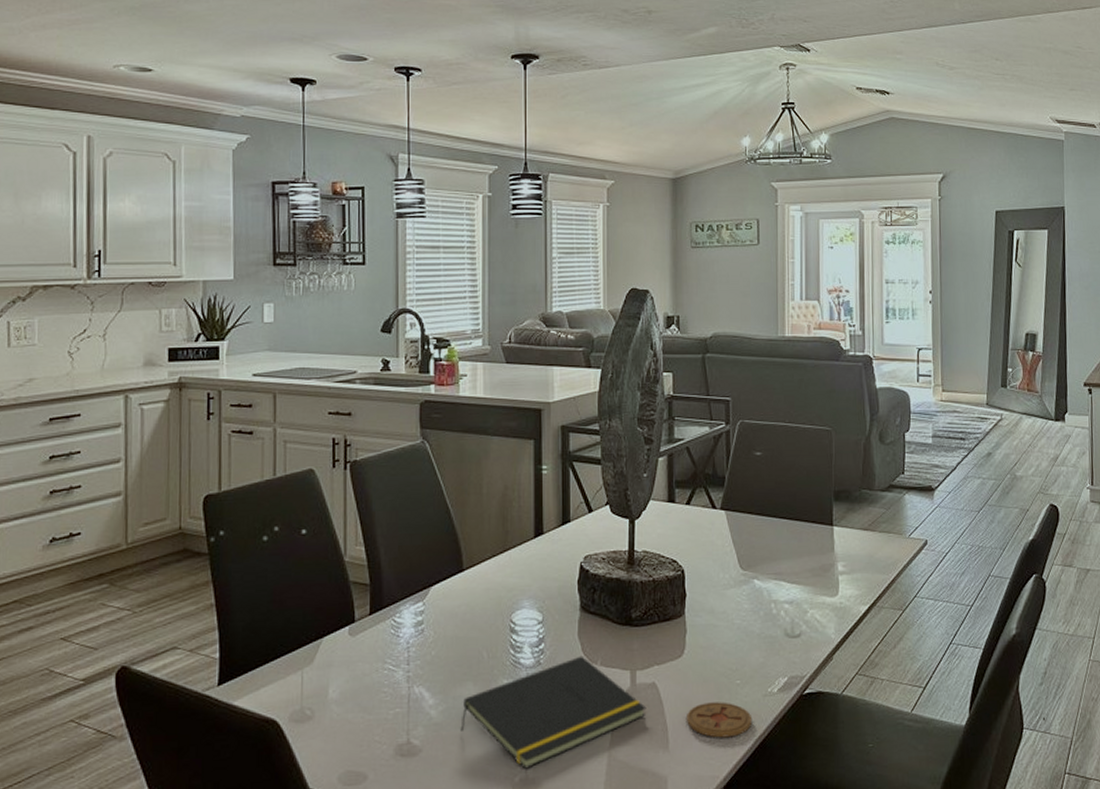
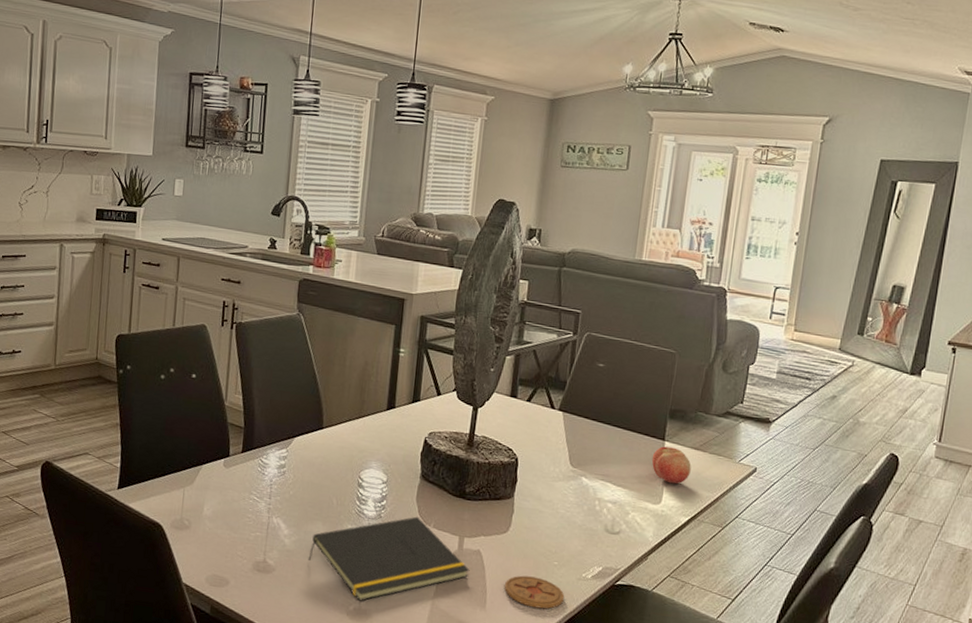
fruit: none [822,531,863,572] -> present [651,446,691,484]

